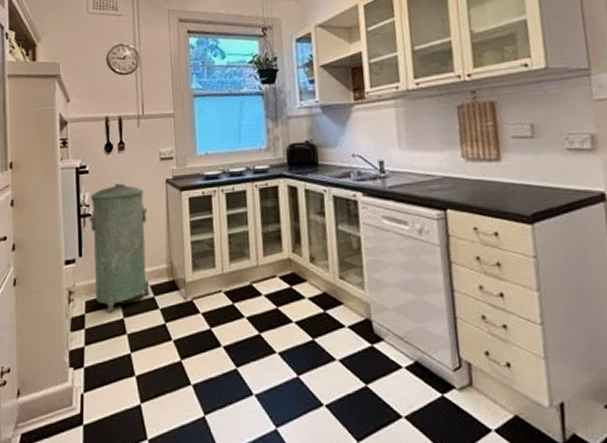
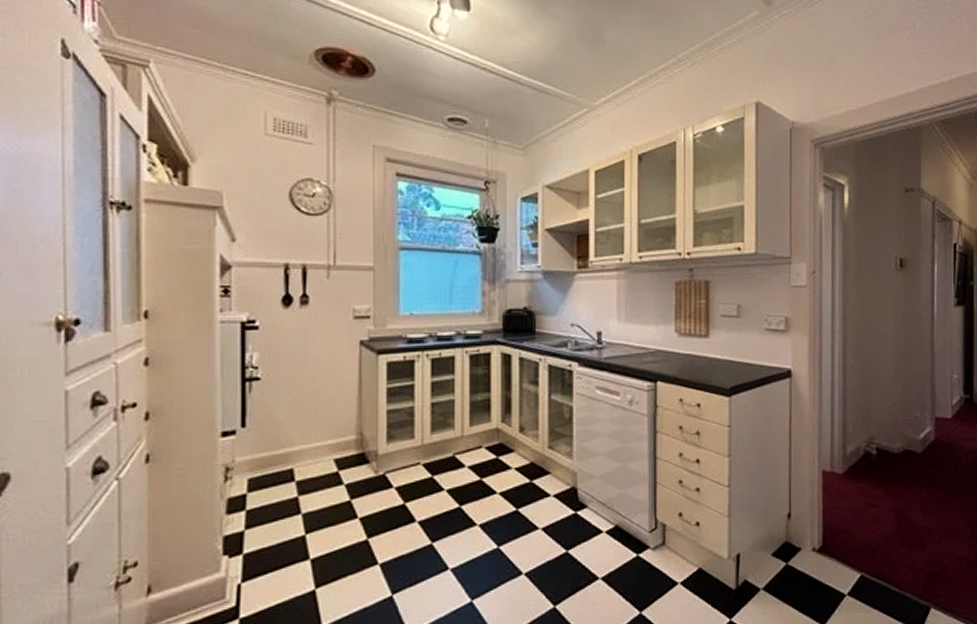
trash can: present [88,183,150,313] -> none [256,343,334,491]

